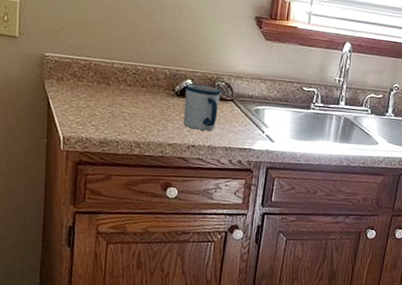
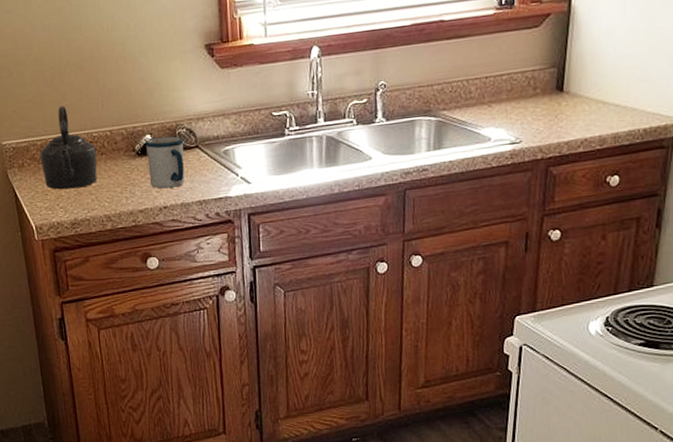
kettle: none [80,34,138,112] -> present [40,105,98,190]

